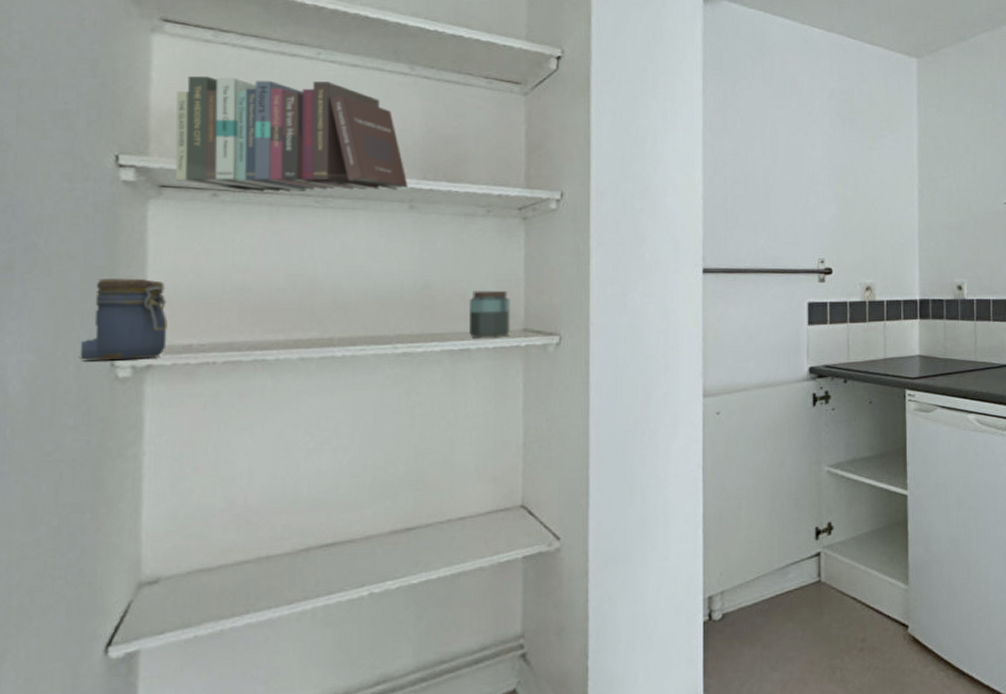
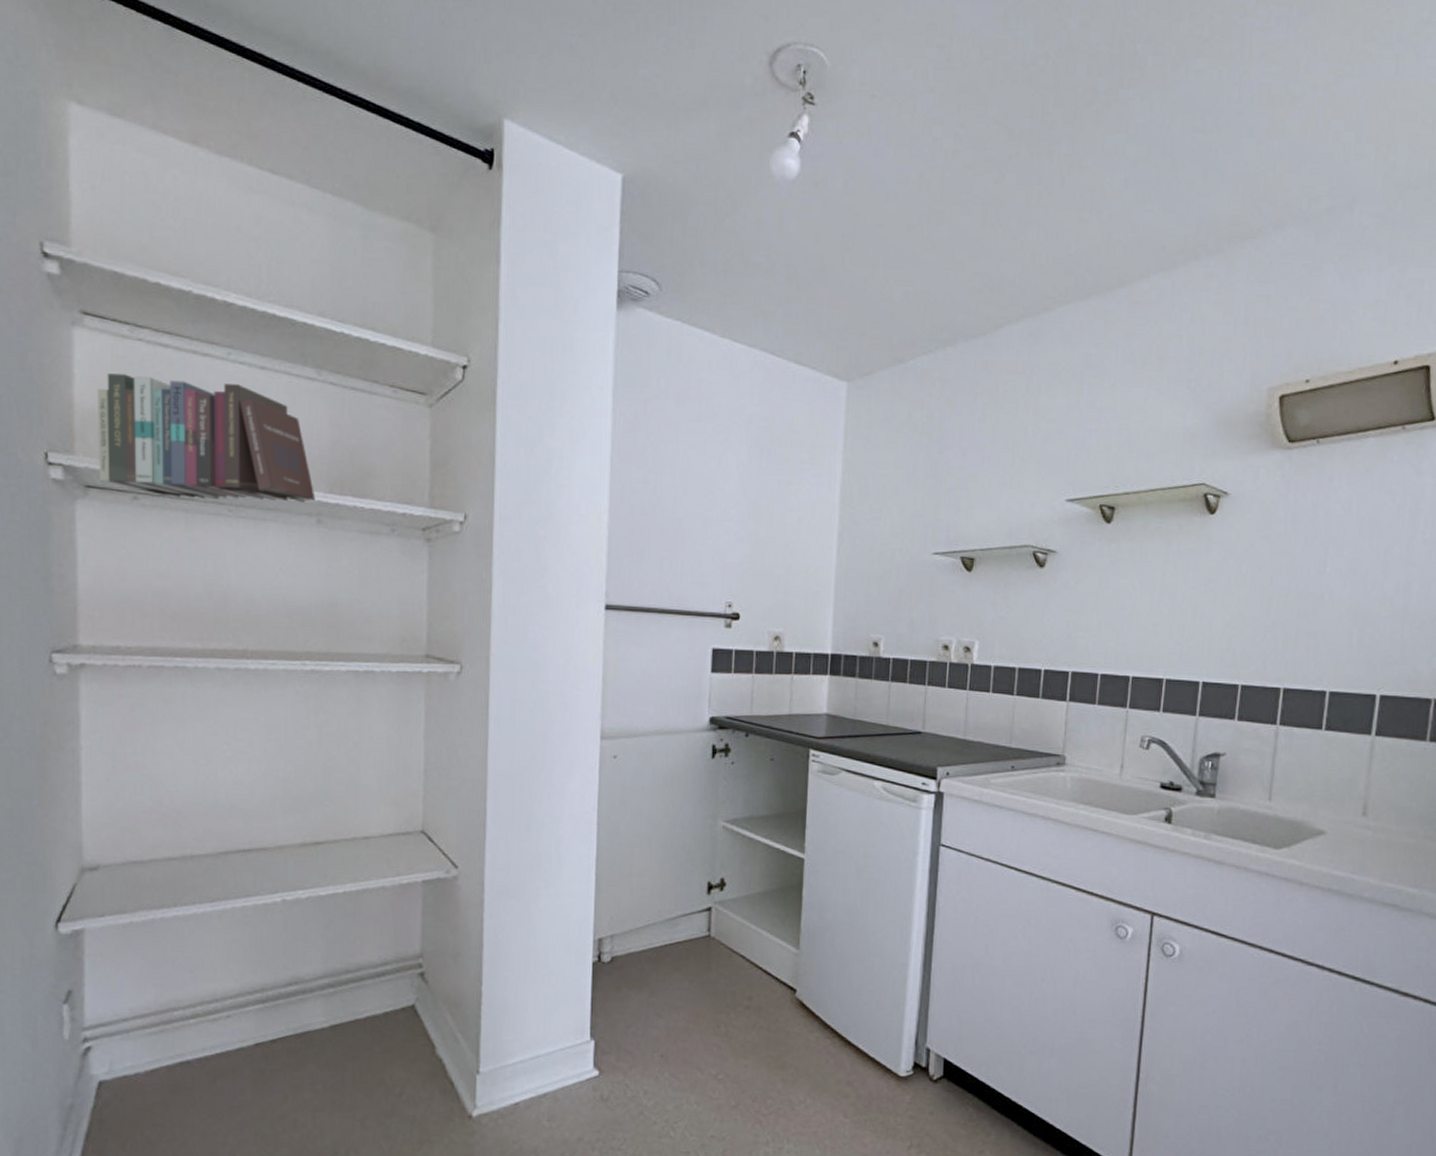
jar: present [78,277,168,361] -> none [21,575,97,657]
peanut butter: present [468,290,510,339] -> none [373,612,413,662]

